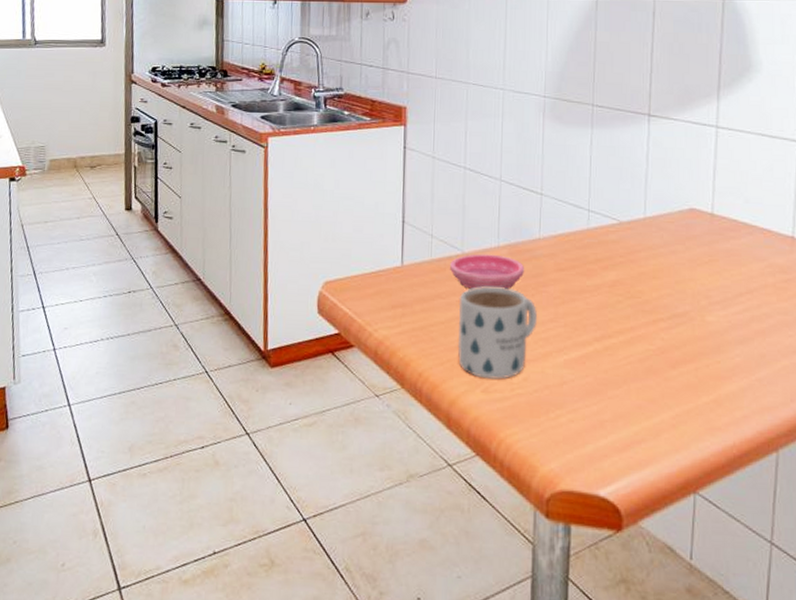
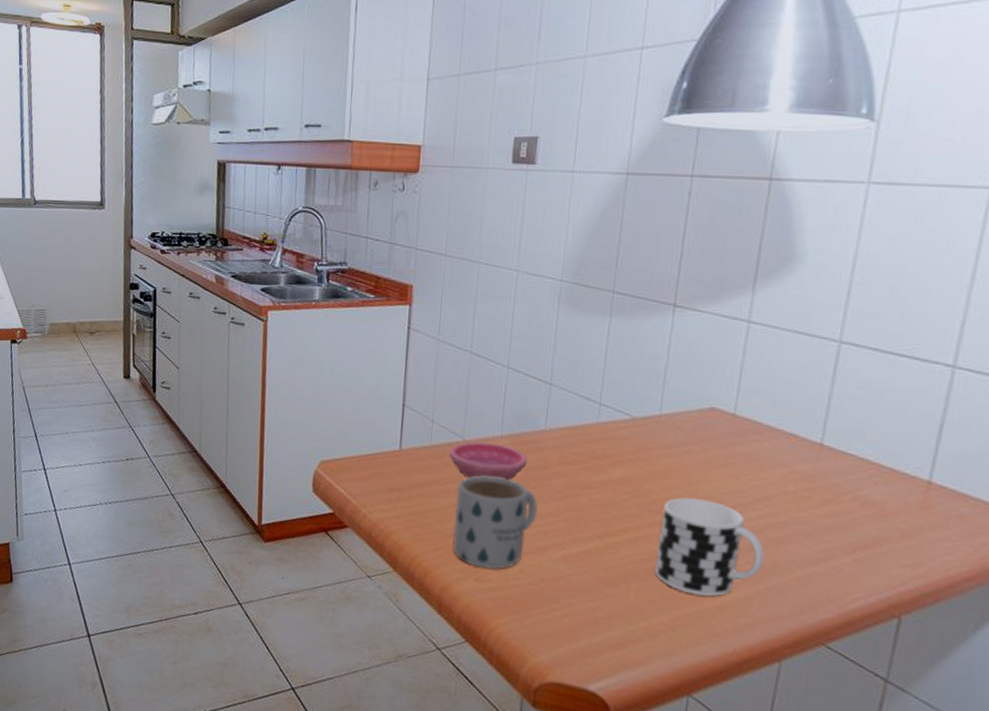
cup: none [653,296,752,392] -> present [655,497,764,597]

